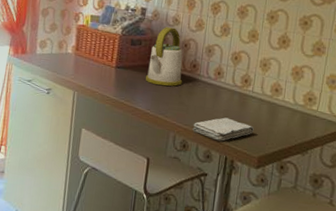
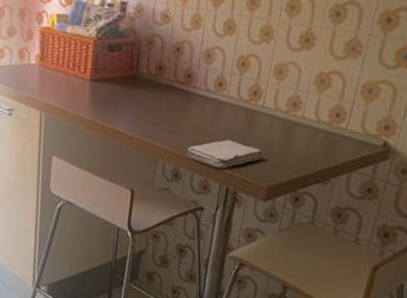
kettle: present [145,27,183,87] -> none [127,26,174,103]

